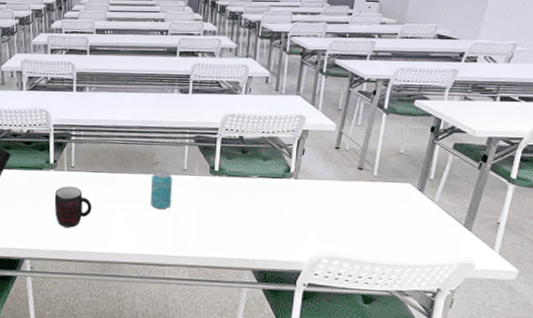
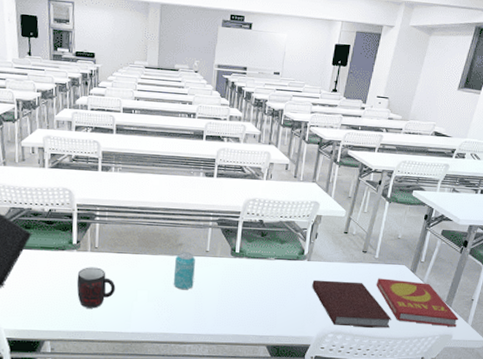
notebook: none [301,199,397,253] -> present [312,279,391,327]
book: none [376,198,482,256] -> present [376,278,459,328]

